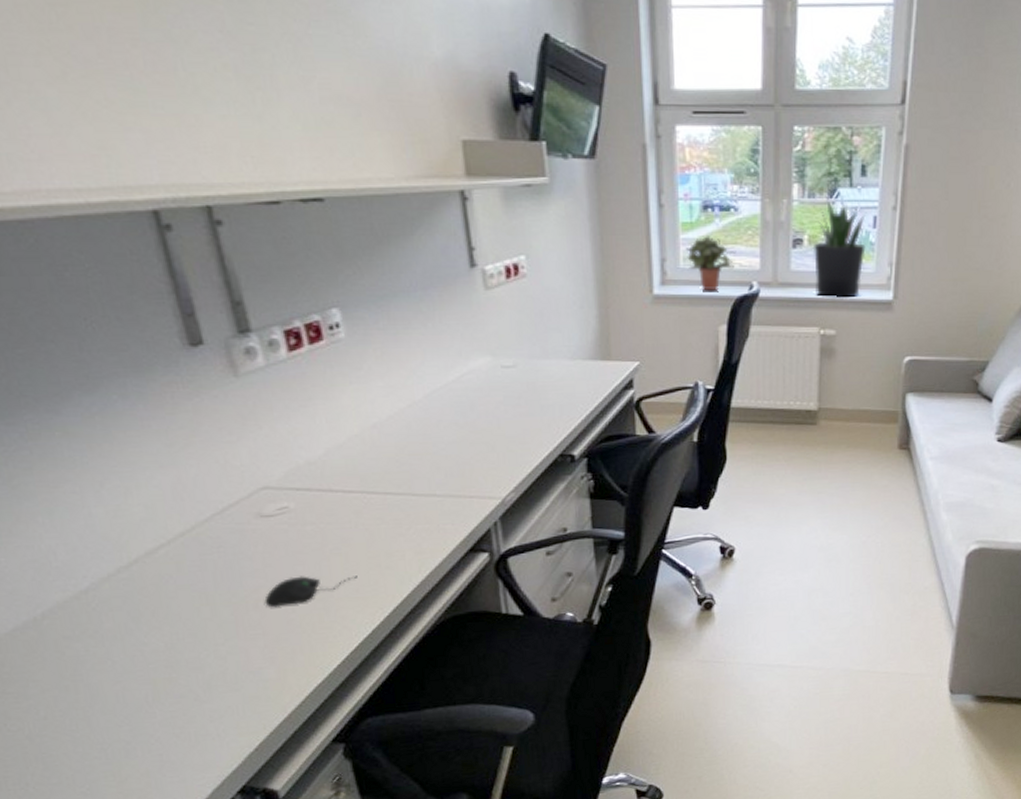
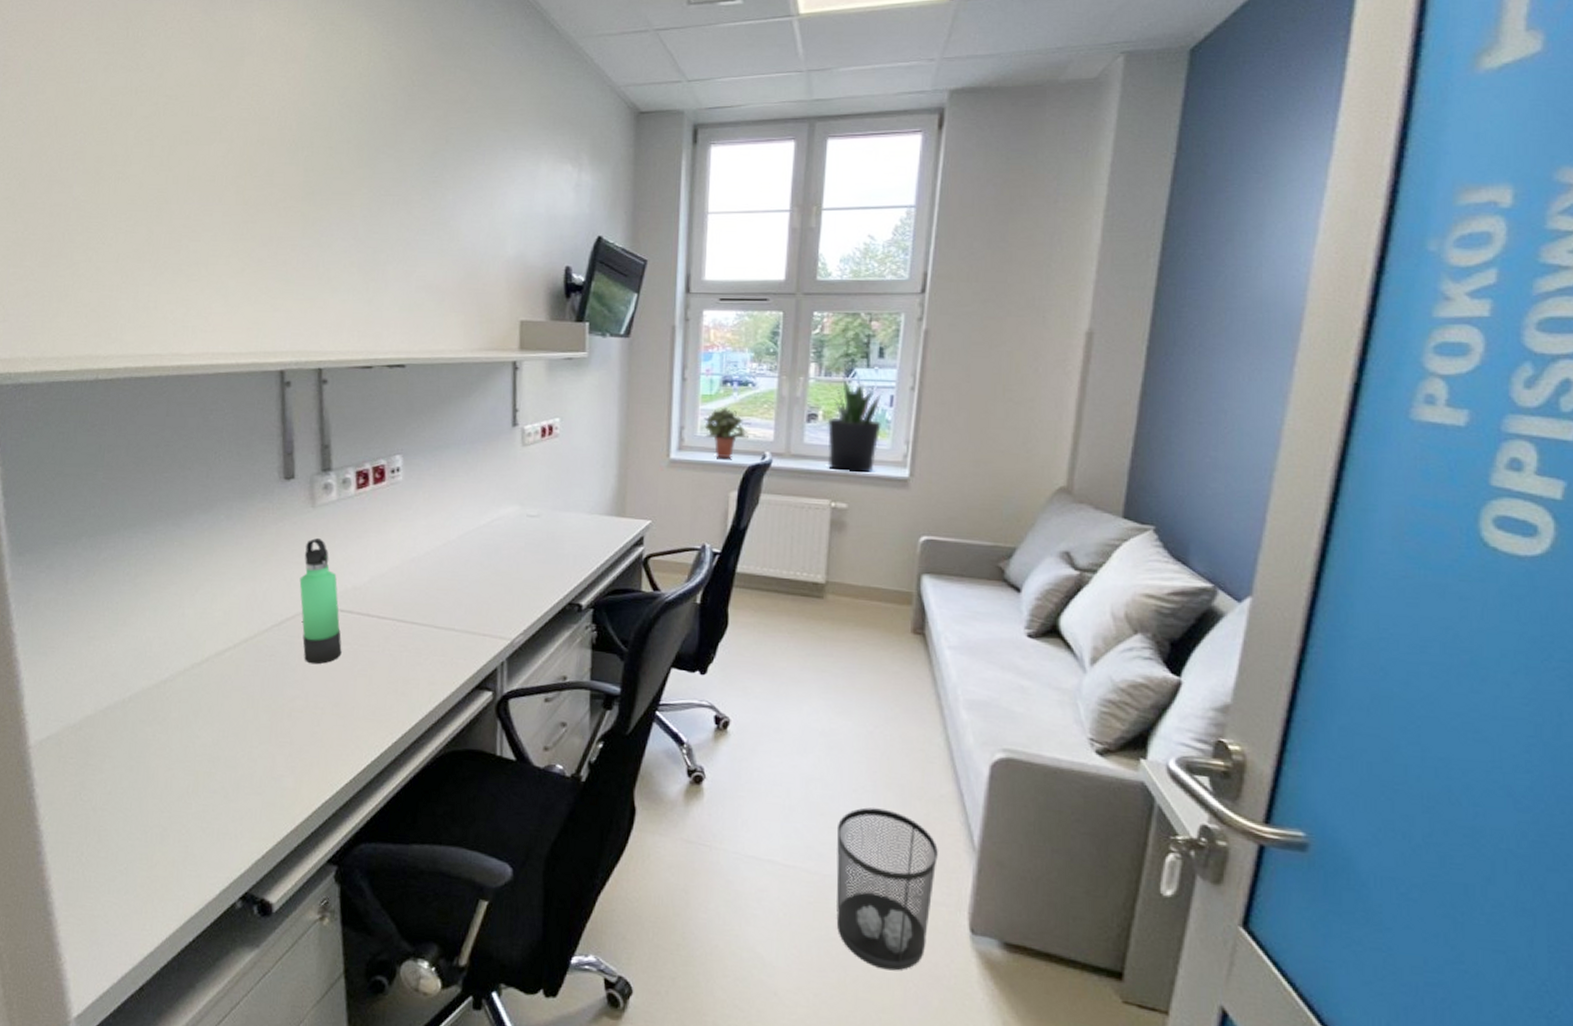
thermos bottle: none [235,412,307,550] -> present [299,538,342,664]
computer mouse: present [264,576,358,607] -> none [297,691,376,719]
waste bin: none [837,606,923,735] -> present [836,807,938,971]

